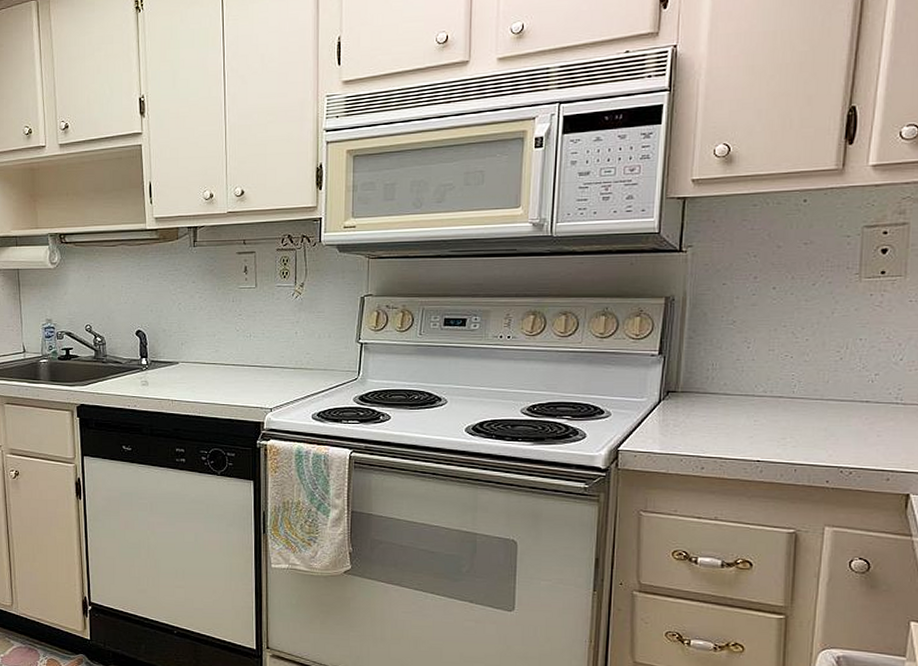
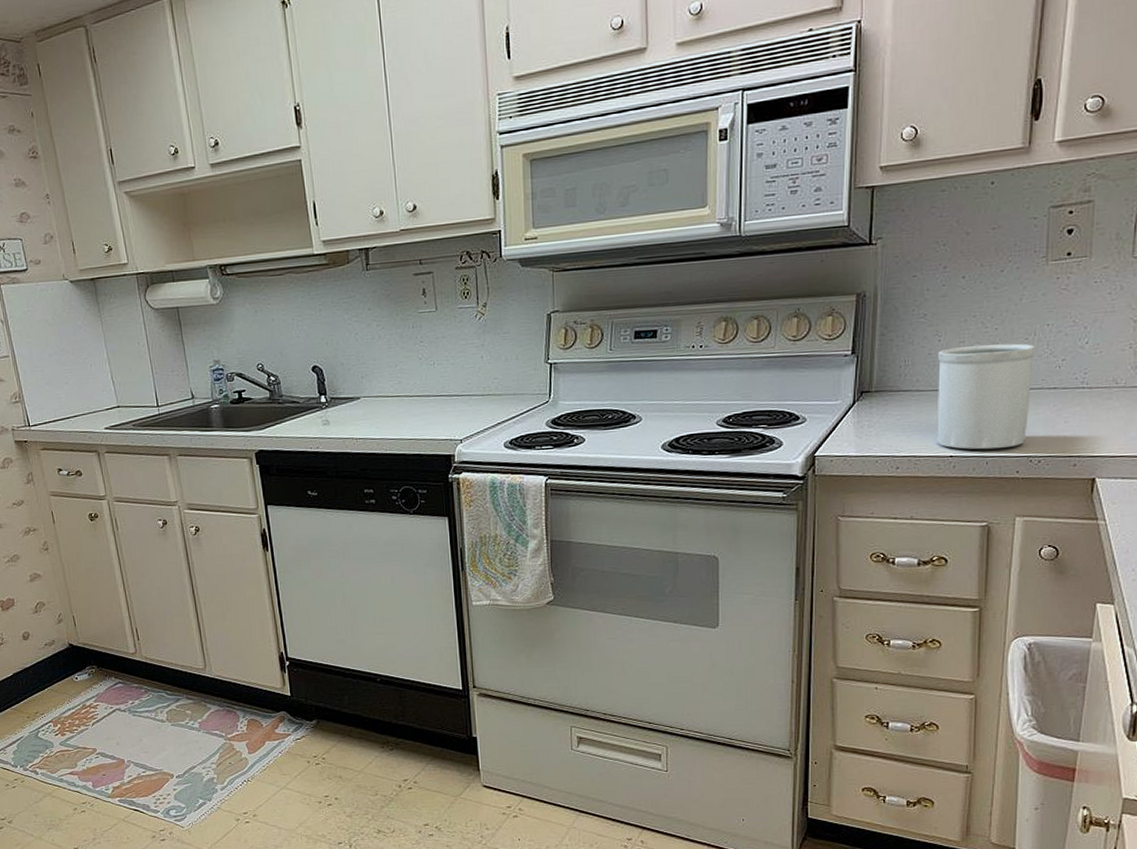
utensil holder: none [744,354,847,457] -> present [937,343,1035,450]

